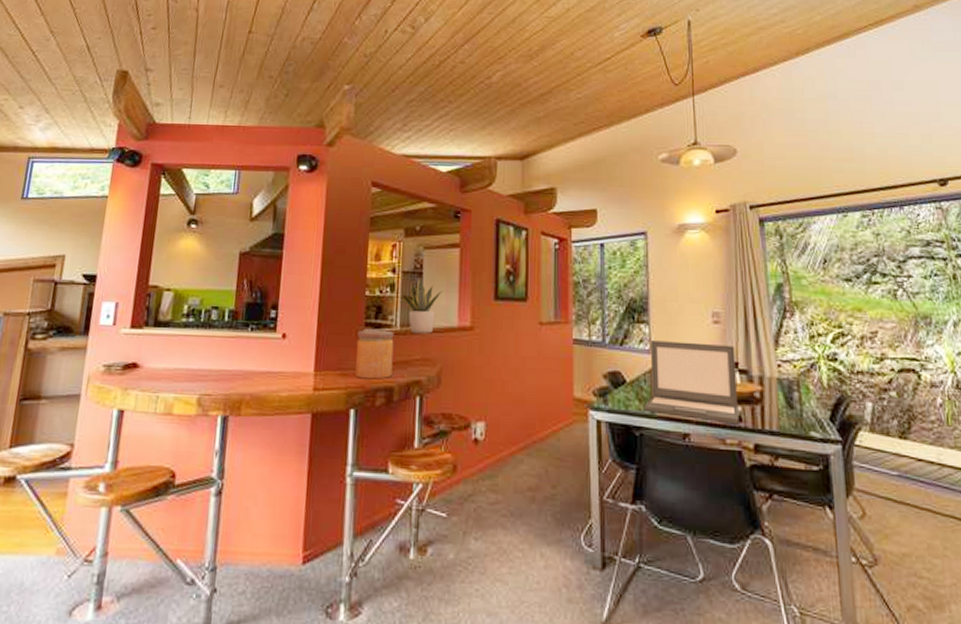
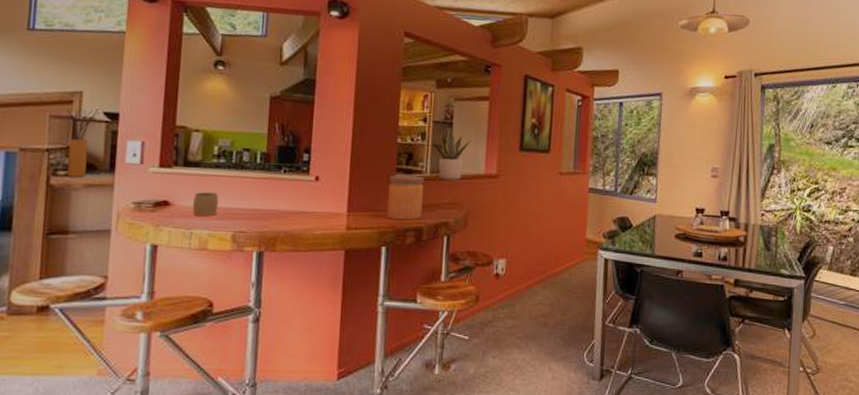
vase: none [44,270,79,342] -> present [67,108,100,178]
mug: none [160,353,187,379] -> present [192,192,219,217]
laptop: present [643,340,740,425] -> none [645,191,728,263]

